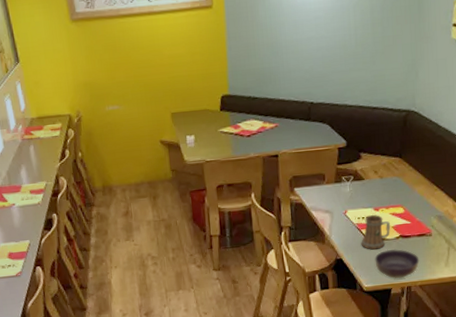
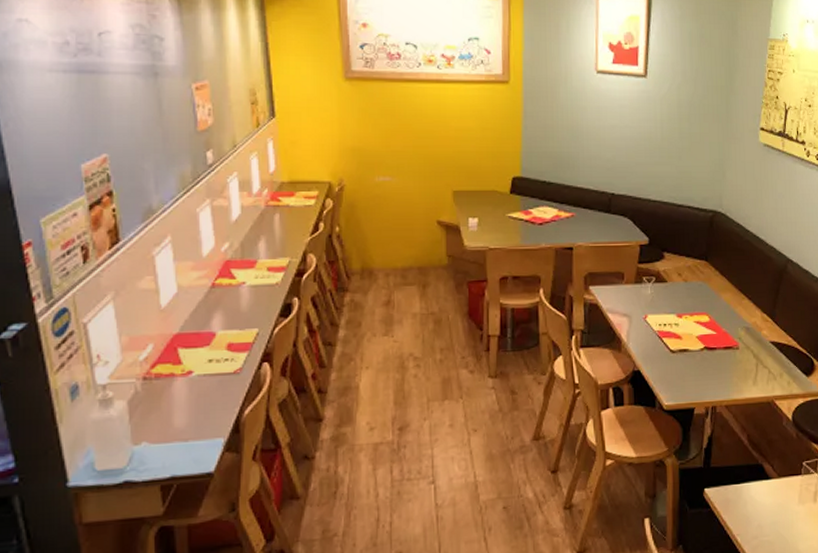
beer mug: present [361,215,390,250] -> none [662,322,694,362]
bowl: present [375,248,420,279] -> none [676,362,726,397]

